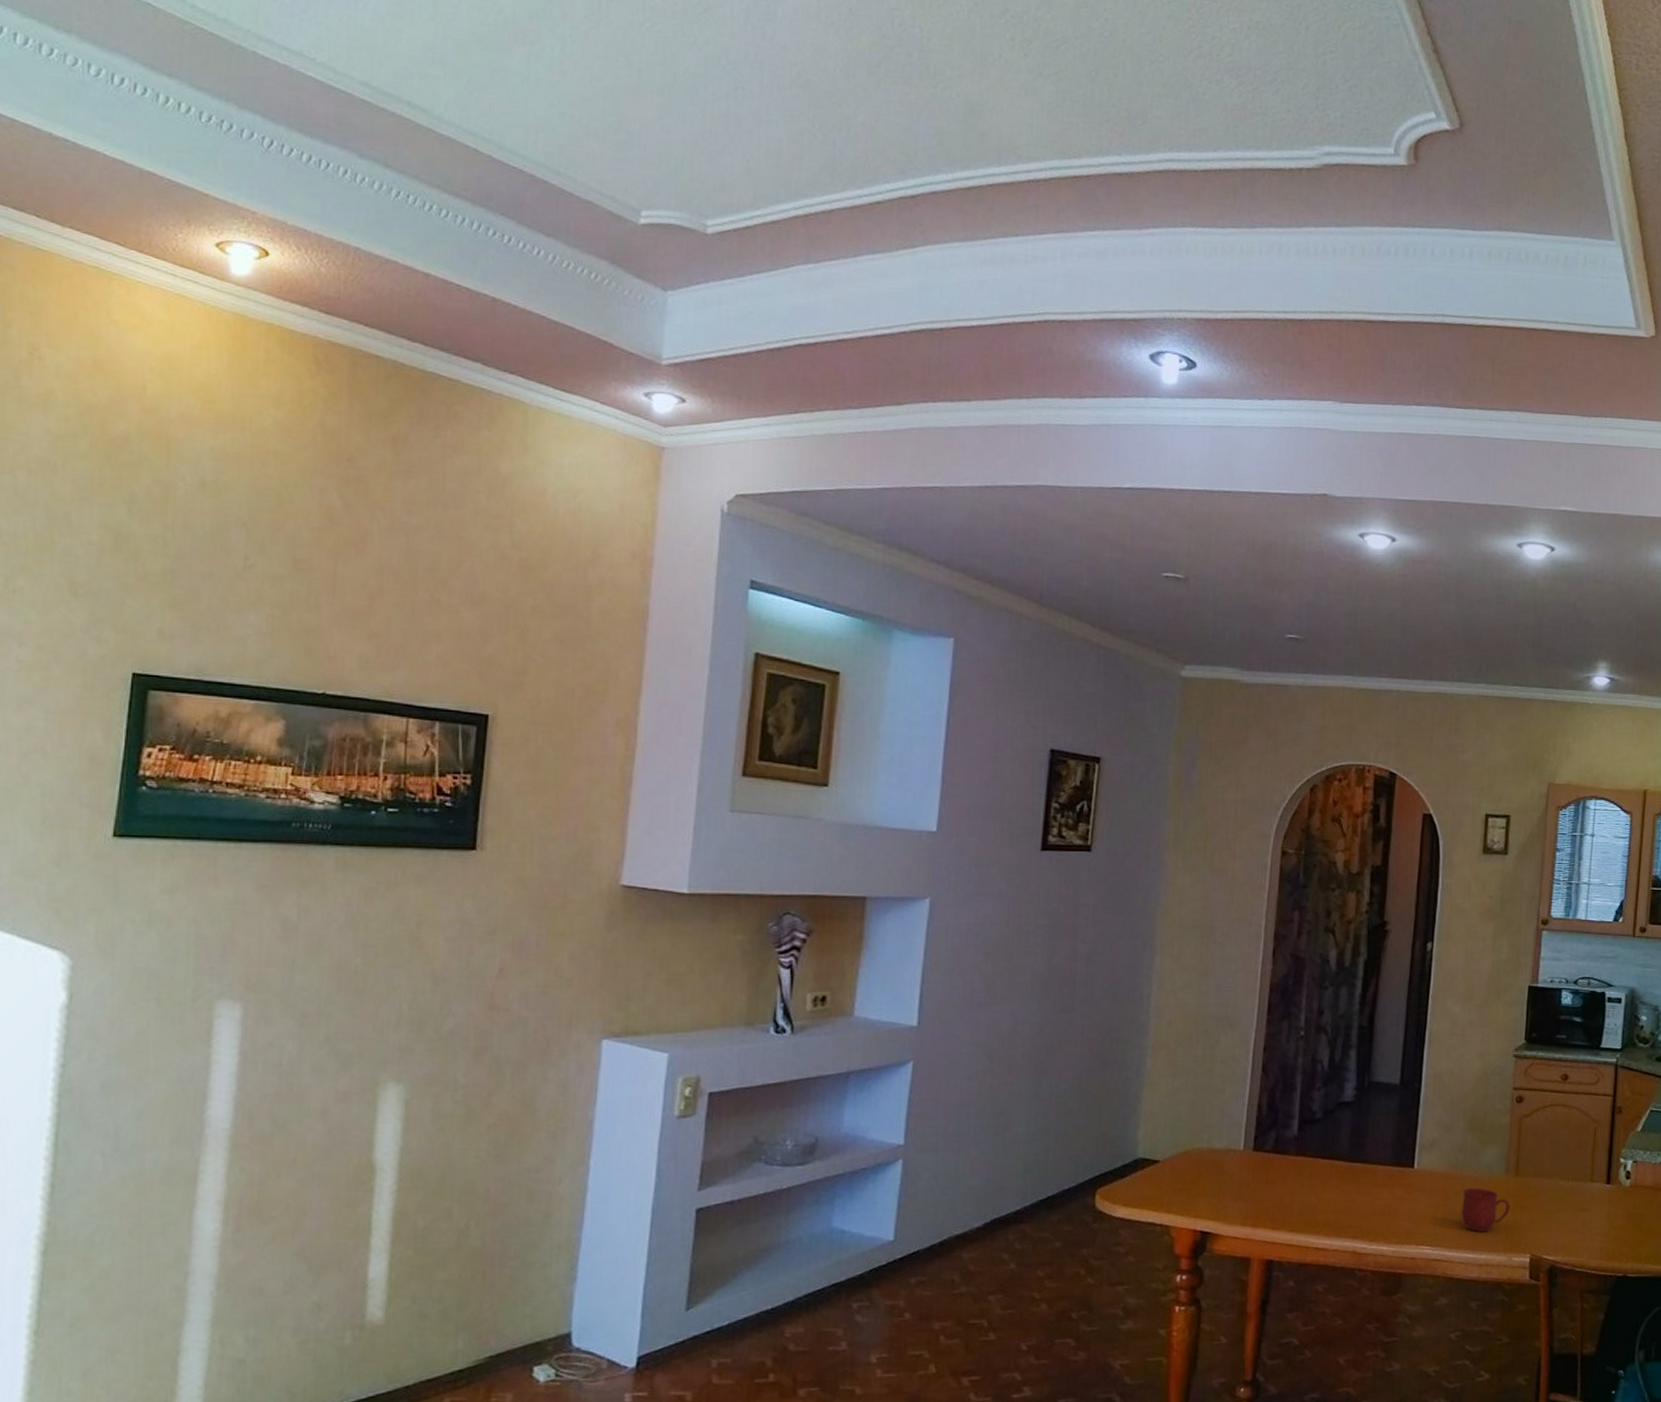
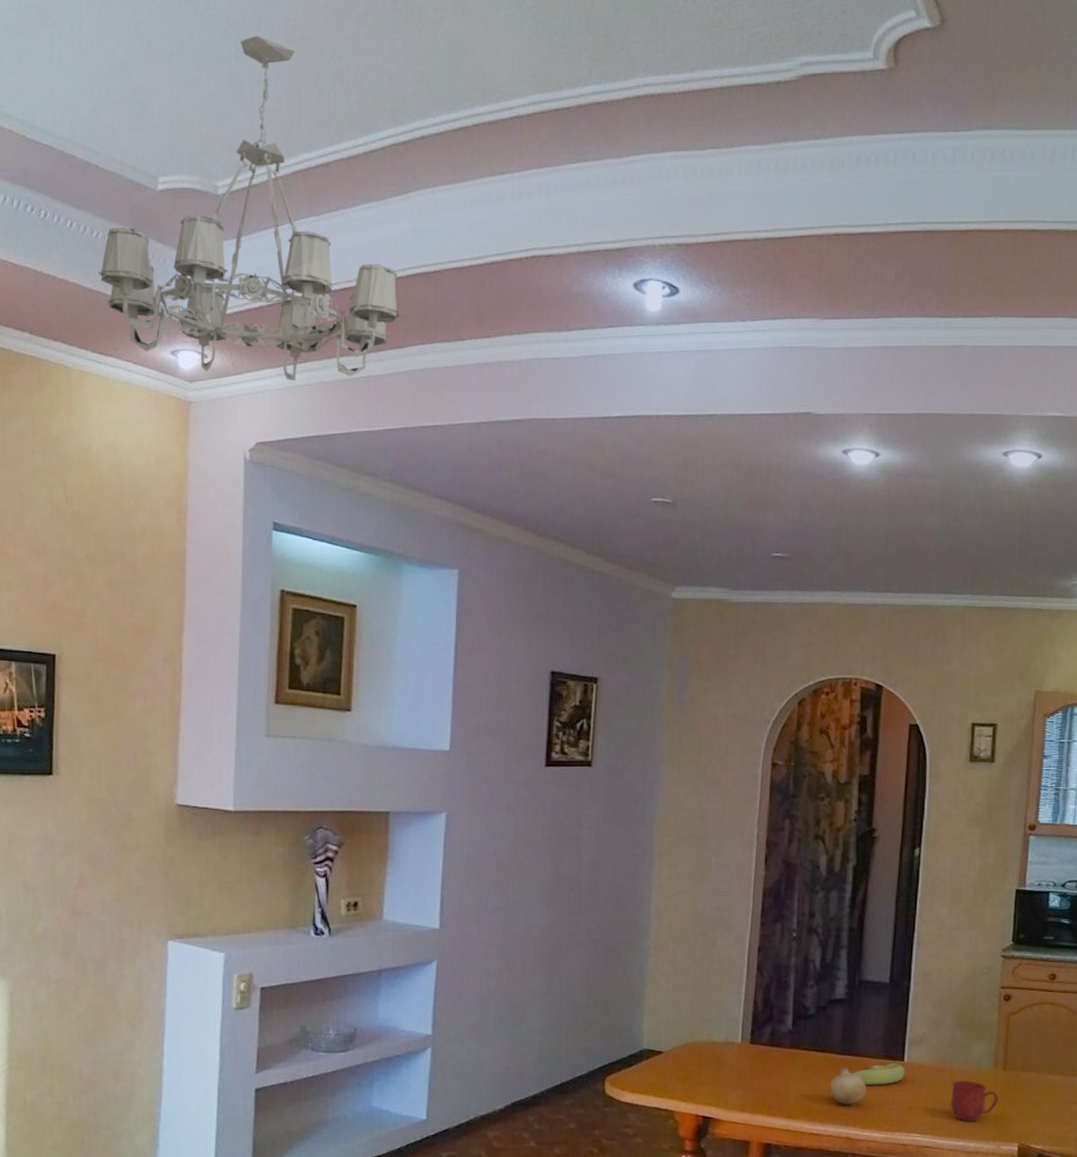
chandelier: none [565,75,902,433] -> present [98,35,400,381]
fruit: none [1336,1175,1375,1216] -> present [829,1066,866,1105]
banana: none [1362,1170,1415,1195] -> present [854,1063,905,1086]

